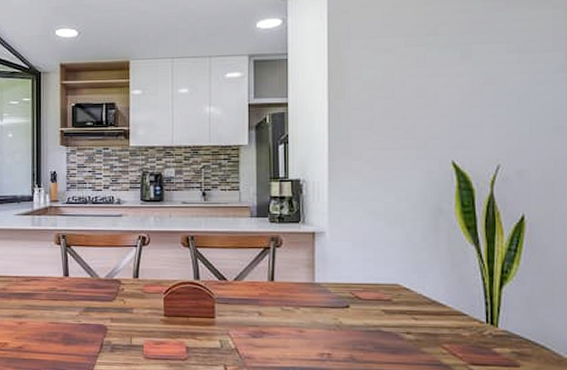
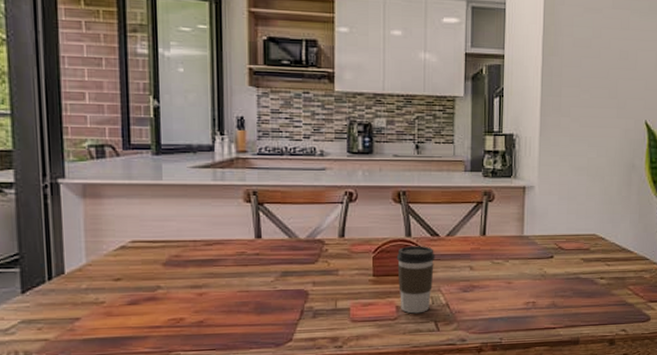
coffee cup: none [185,289,224,356] -> present [396,246,436,314]

